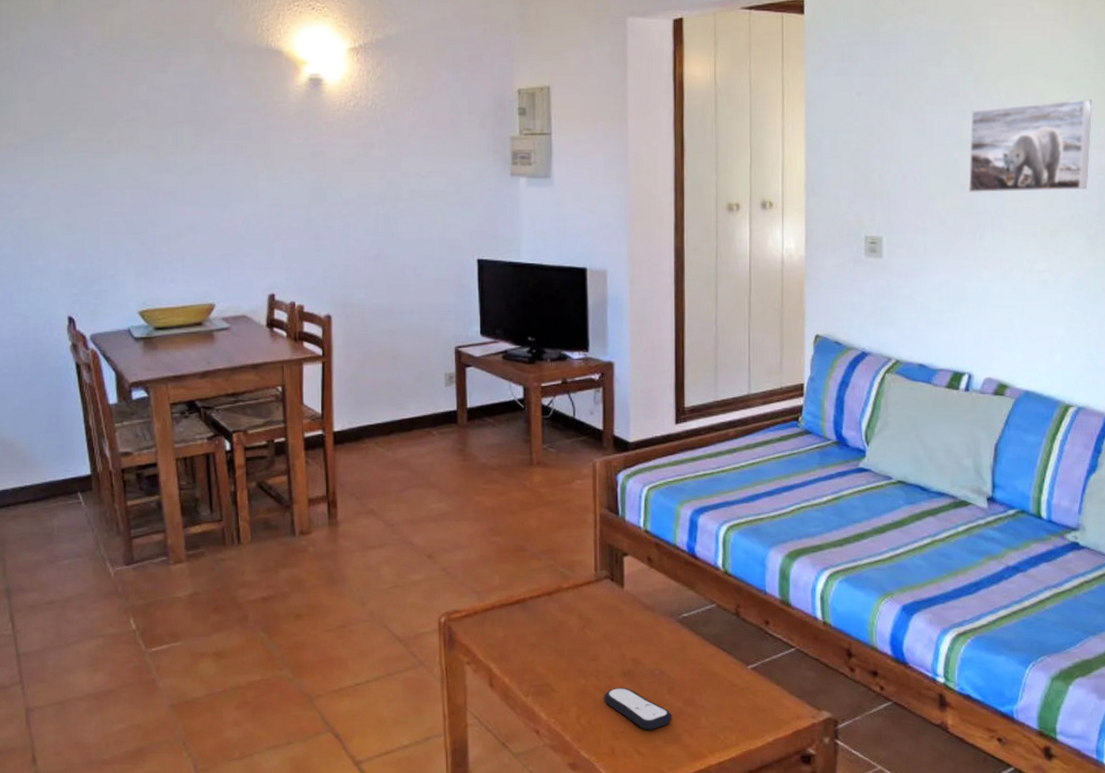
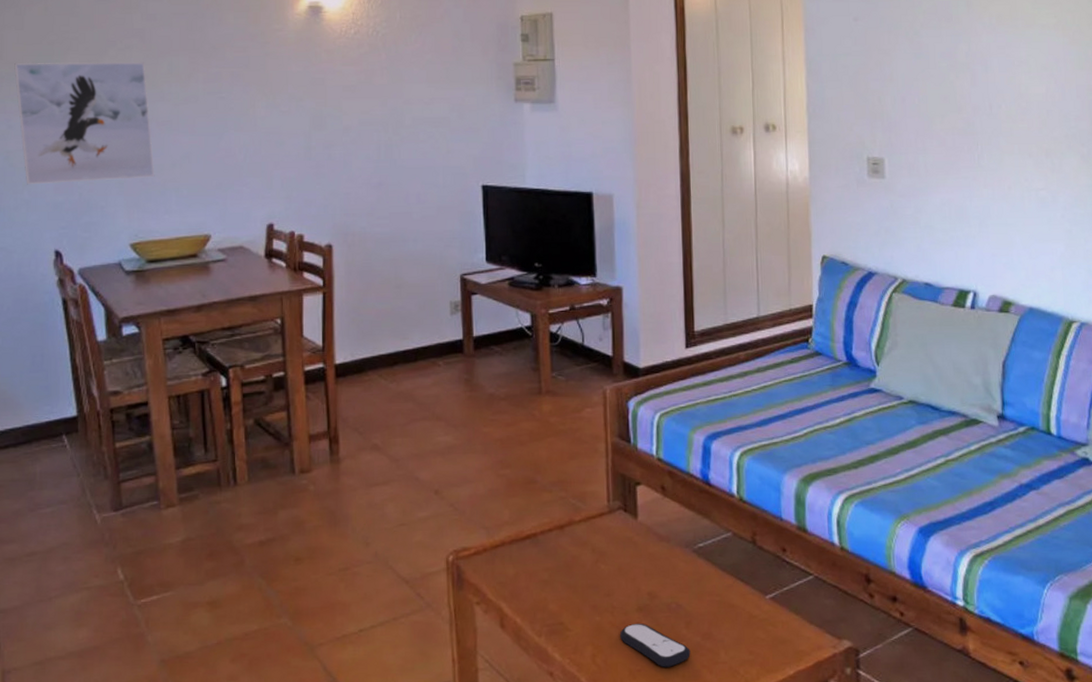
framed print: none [27,132,162,253] -> present [14,61,155,185]
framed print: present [968,99,1093,194] -> none [964,23,1080,115]

